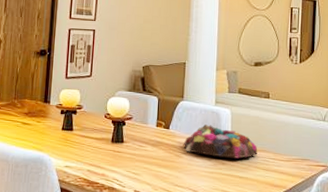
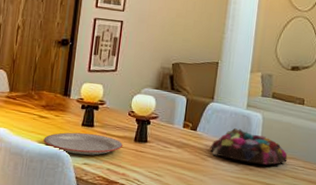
plate: none [27,136,102,158] -> present [43,132,124,156]

